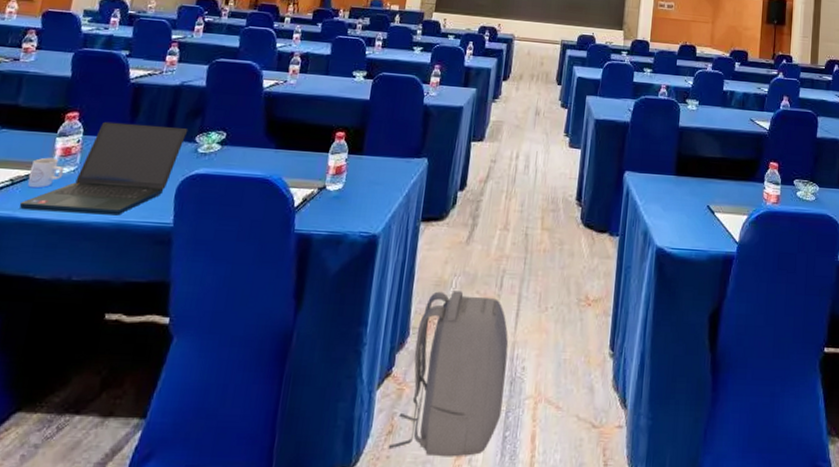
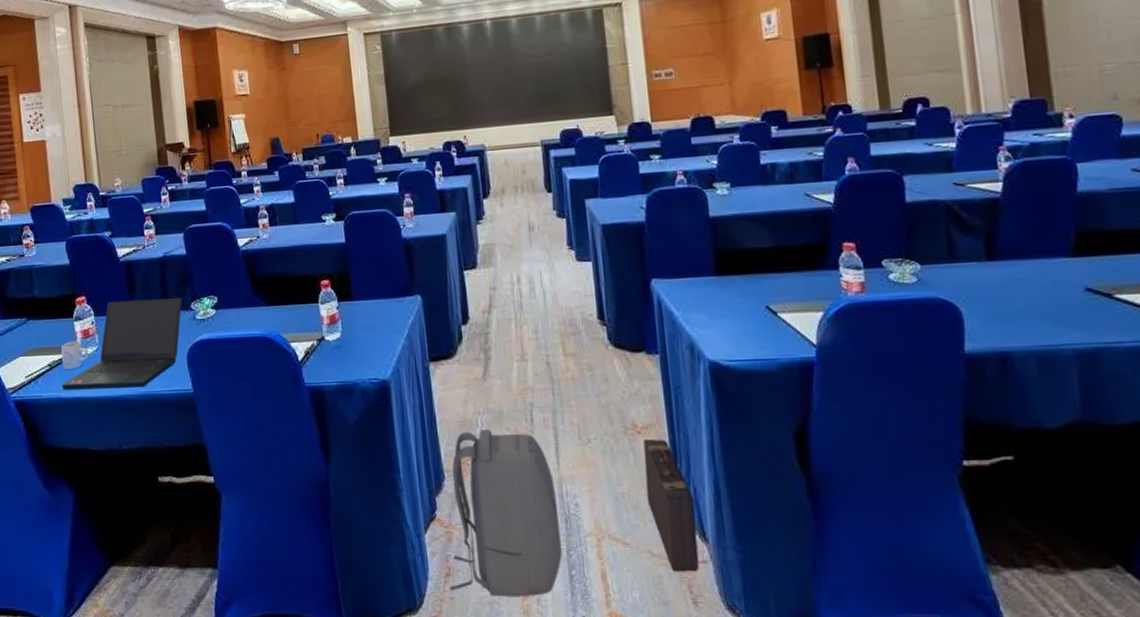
briefcase: none [584,310,623,436] -> present [643,438,699,572]

